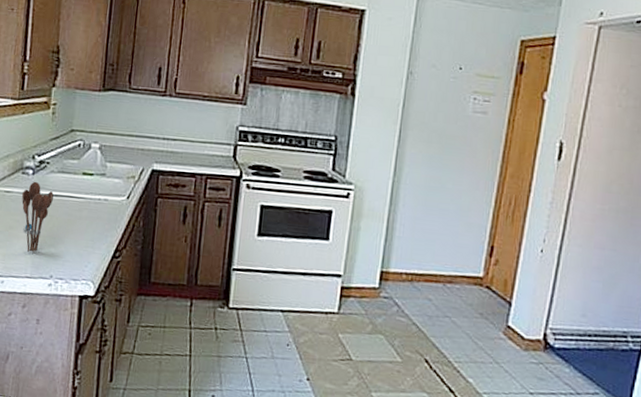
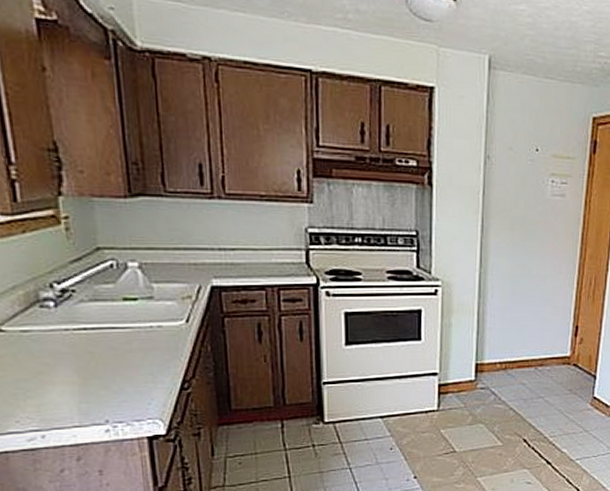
utensil holder: present [21,181,54,253] -> none [45,314,90,398]

